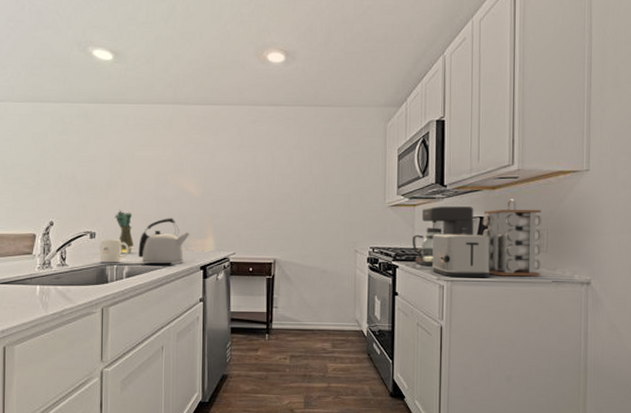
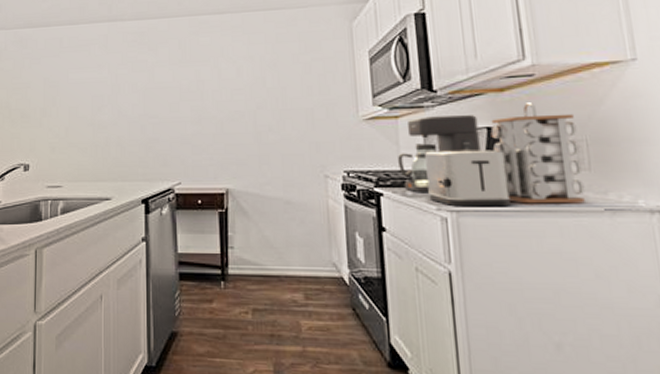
mug: present [99,239,129,263] -> none [33,171,64,198]
vase: present [114,209,134,254] -> none [49,138,69,187]
kettle: present [138,218,190,265] -> none [74,145,129,199]

